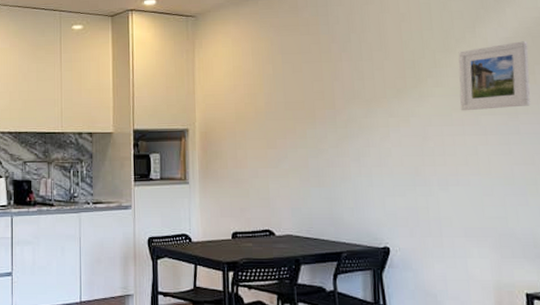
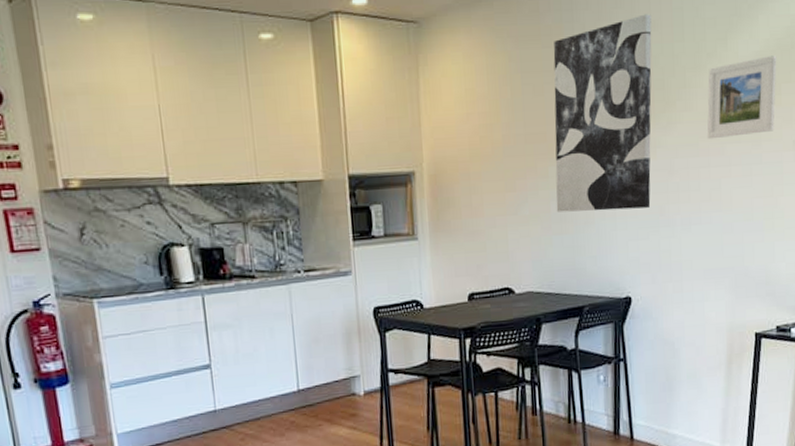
wall art: none [310,8,406,169] -> present [553,14,652,213]

